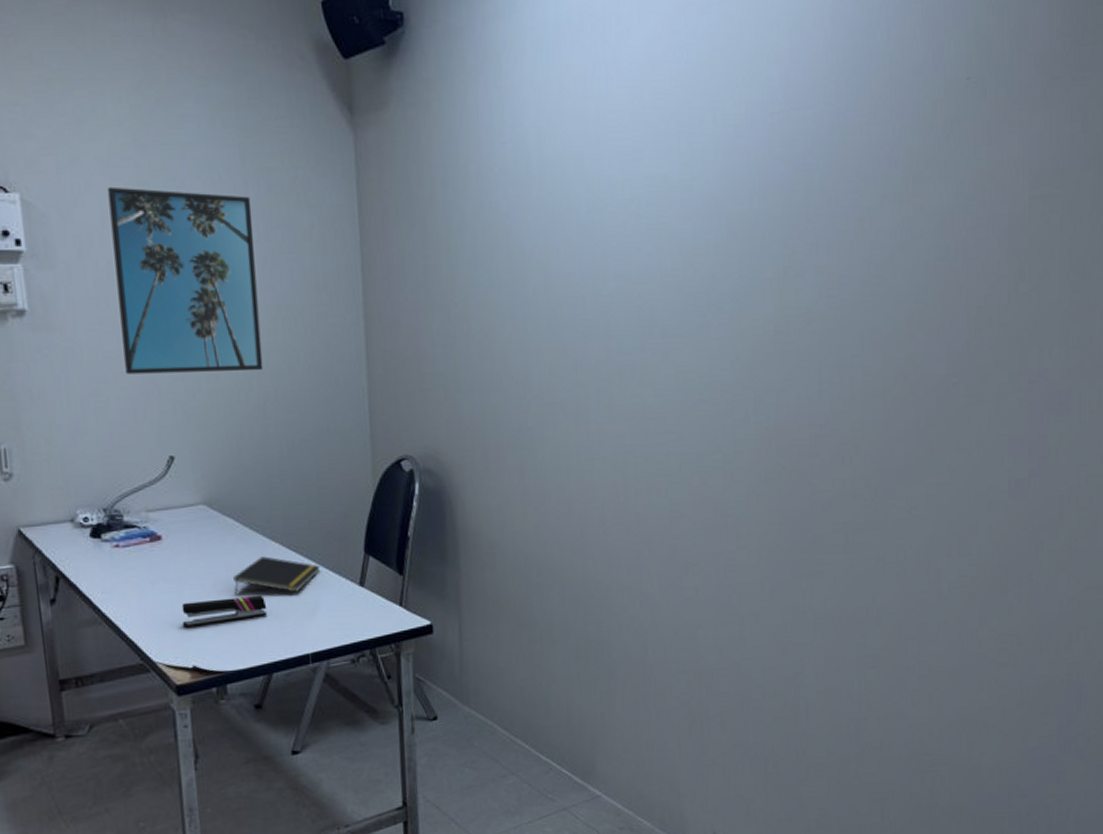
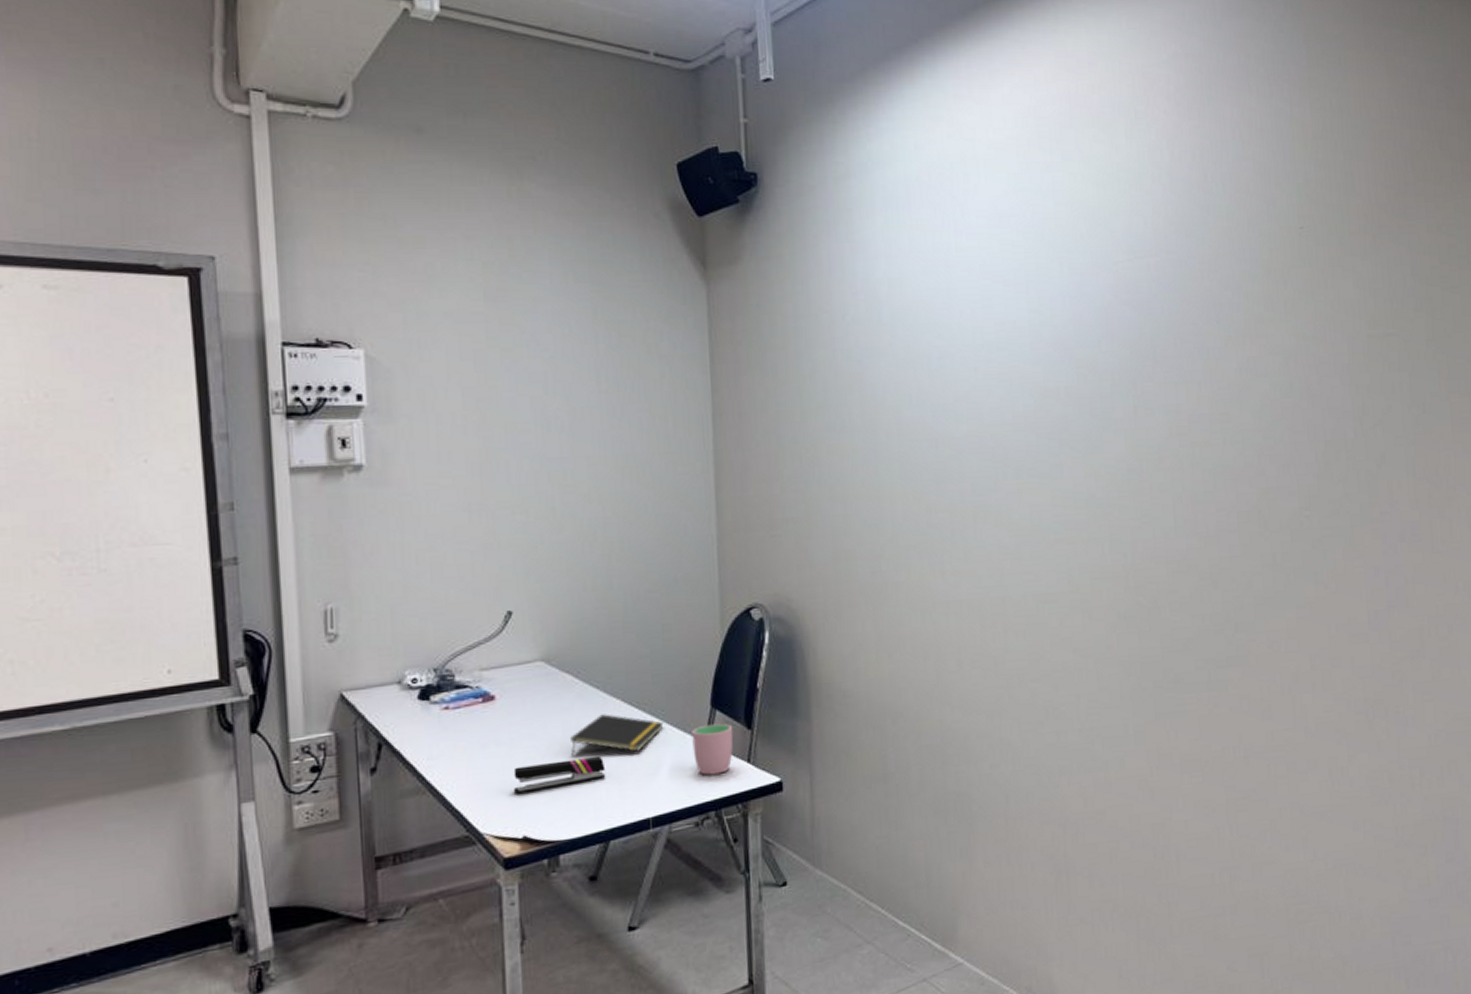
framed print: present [107,186,264,375] -> none [455,341,609,528]
cup: none [347,568,386,617] -> present [692,723,733,776]

